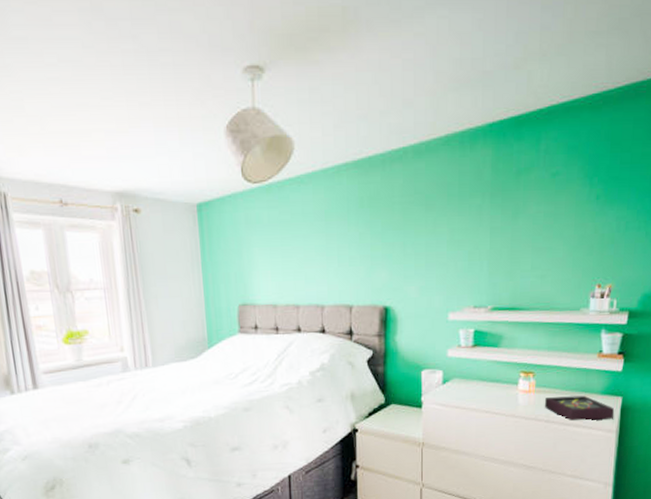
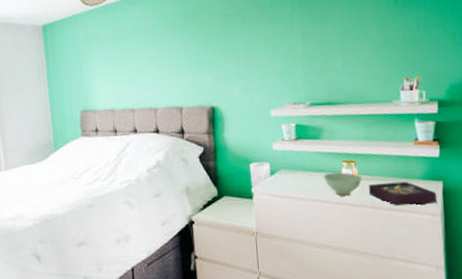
bowl: none [499,383,540,408] -> present [323,172,363,196]

